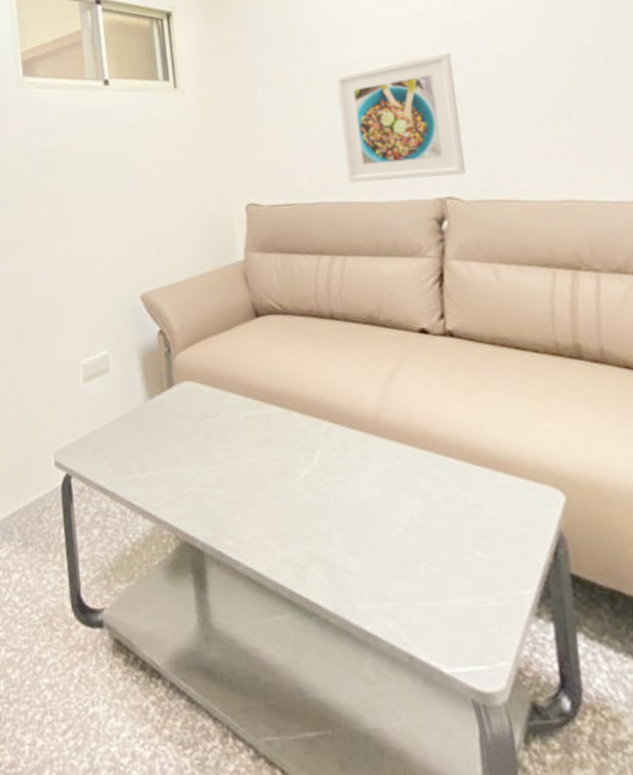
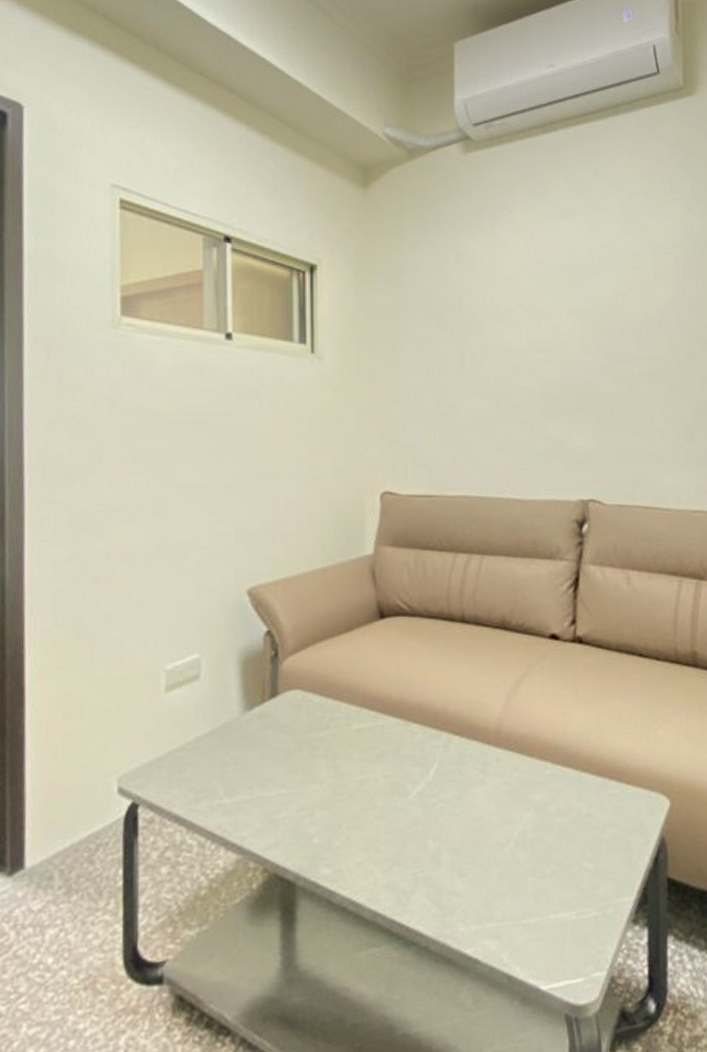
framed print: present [336,52,467,183] -> none [491,350,611,478]

